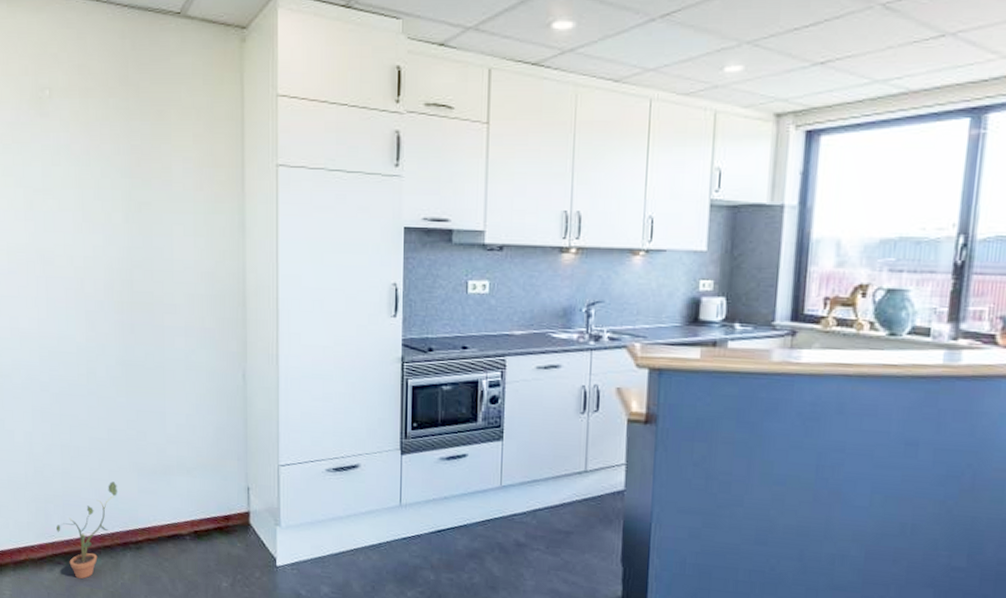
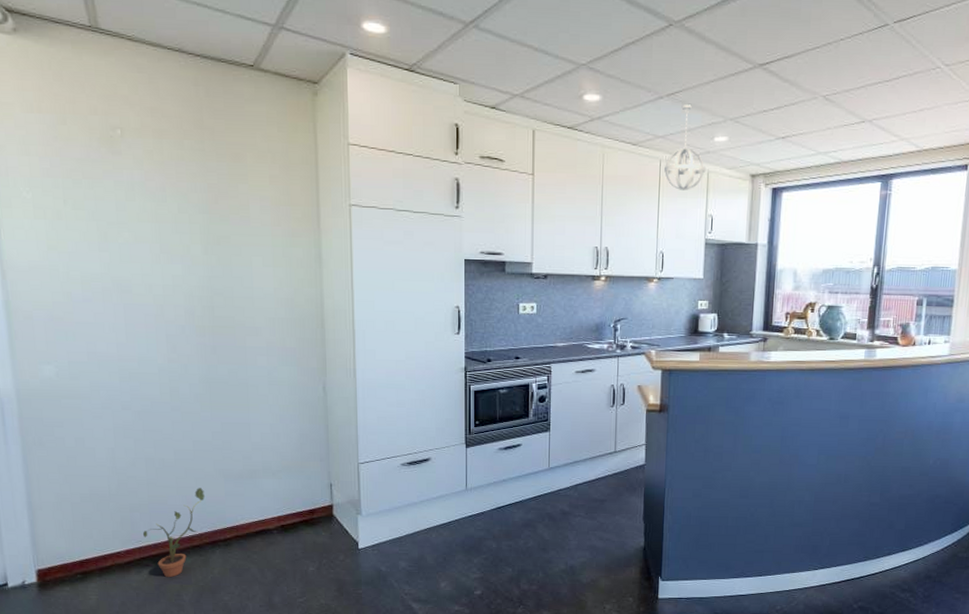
pendant light: none [656,27,712,137] -> present [664,104,705,190]

